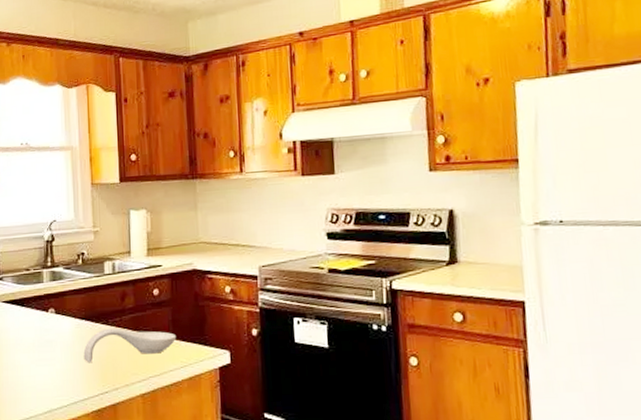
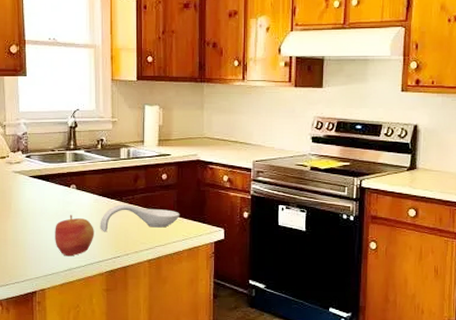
apple: none [32,344,77,395] -> present [55,215,94,257]

